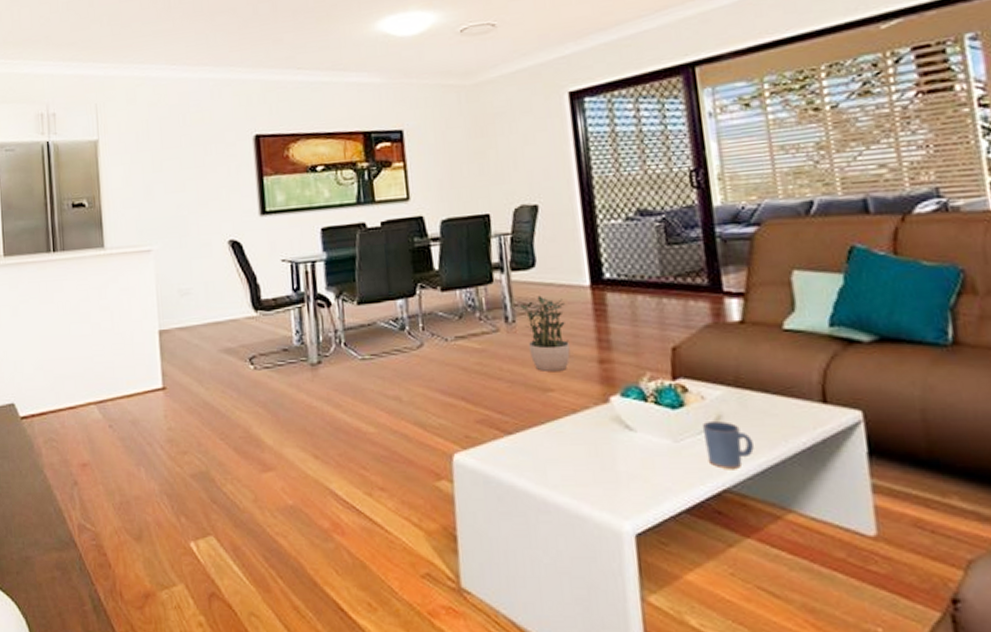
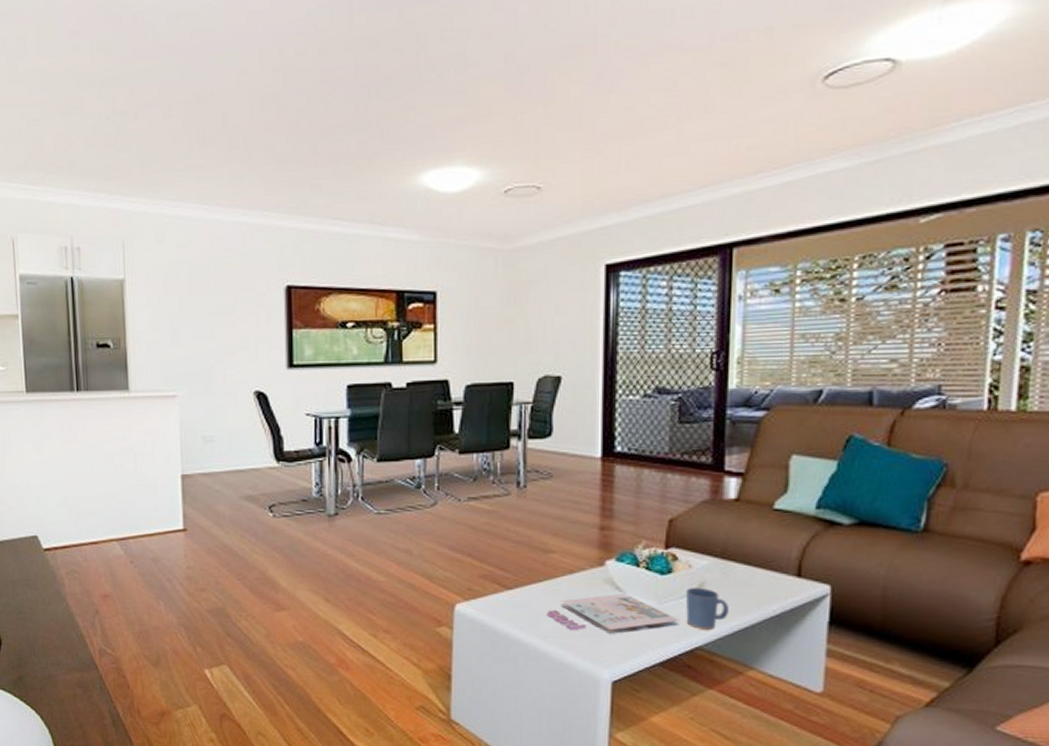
potted plant: present [520,295,571,371] -> none [533,464,576,534]
magazine: none [553,432,701,480] -> present [547,593,680,635]

